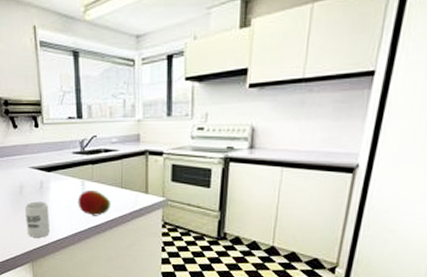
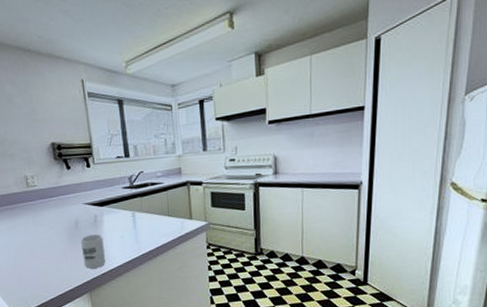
fruit: present [77,189,112,216] -> none [129,219,161,244]

